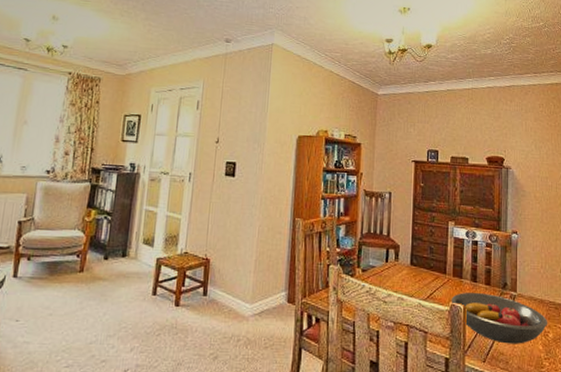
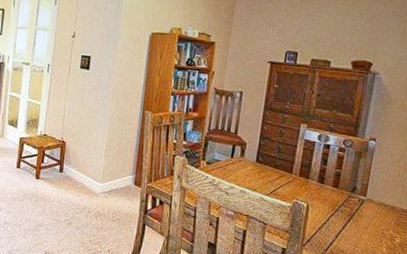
fruit bowl: present [451,293,548,344] -> none [294,192,397,245]

